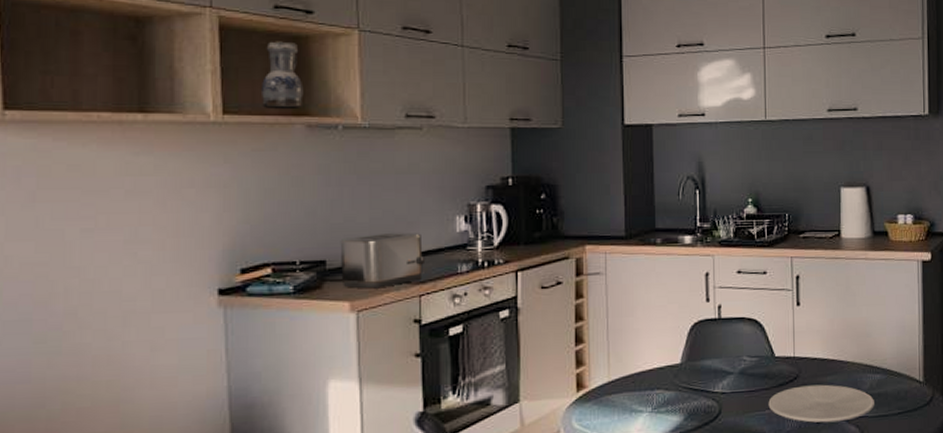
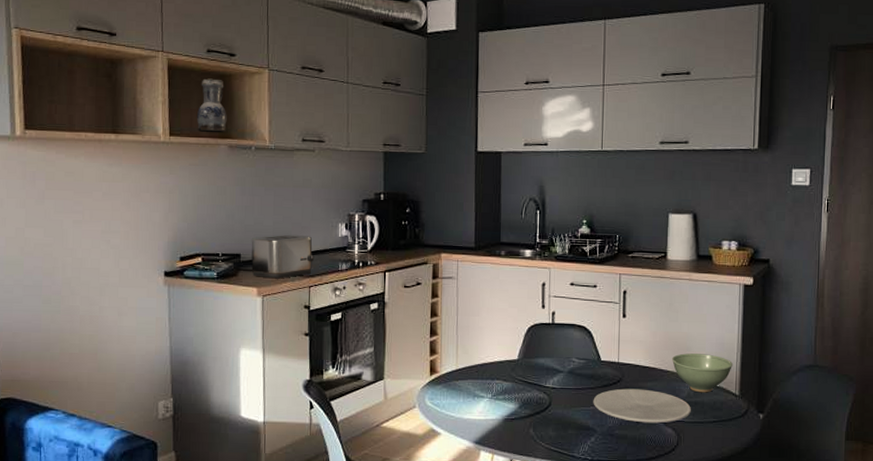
bowl: none [852,339,915,383] -> present [672,353,732,393]

